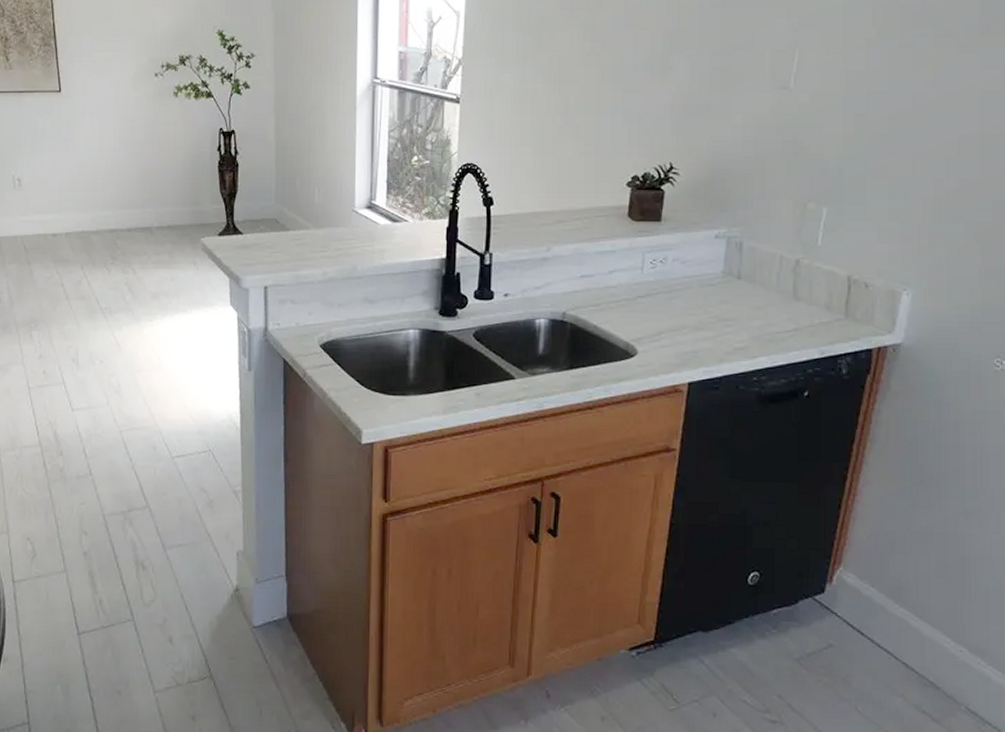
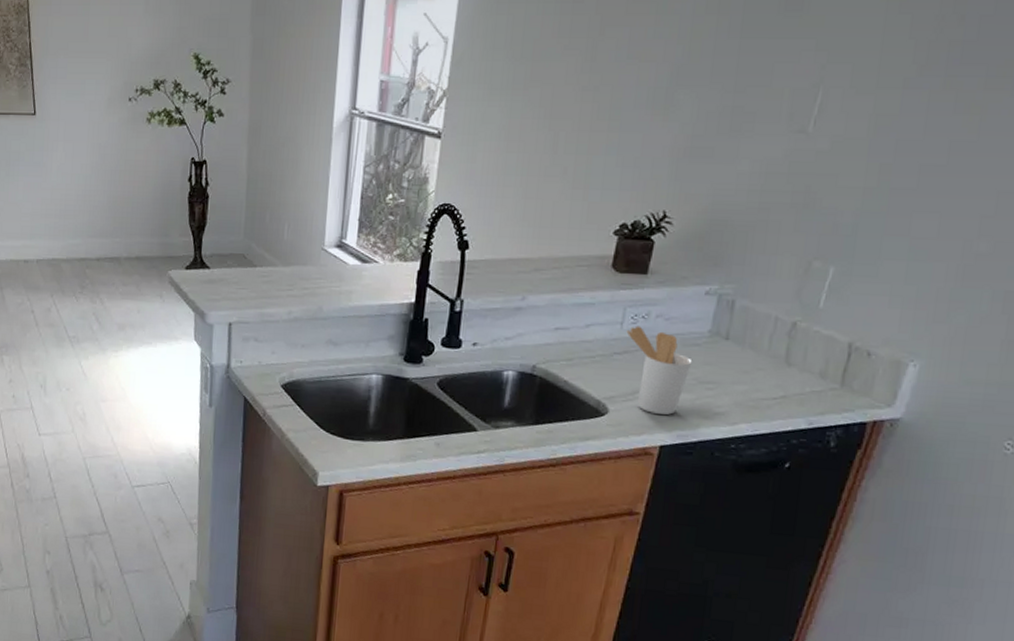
utensil holder: none [647,270,710,352] -> present [626,325,693,415]

